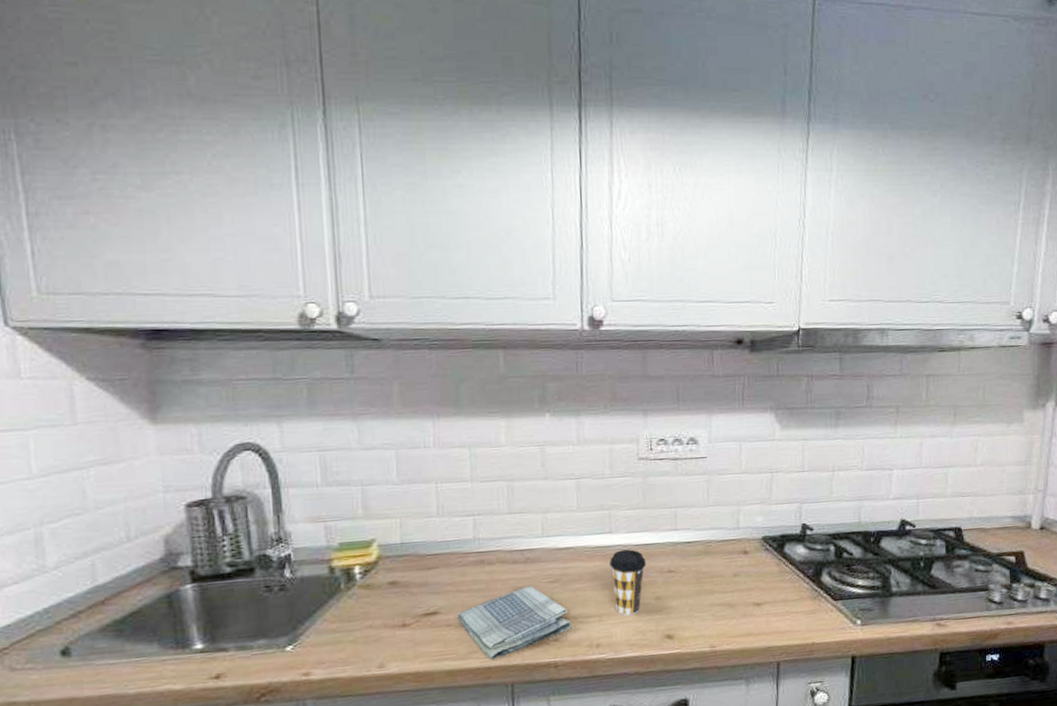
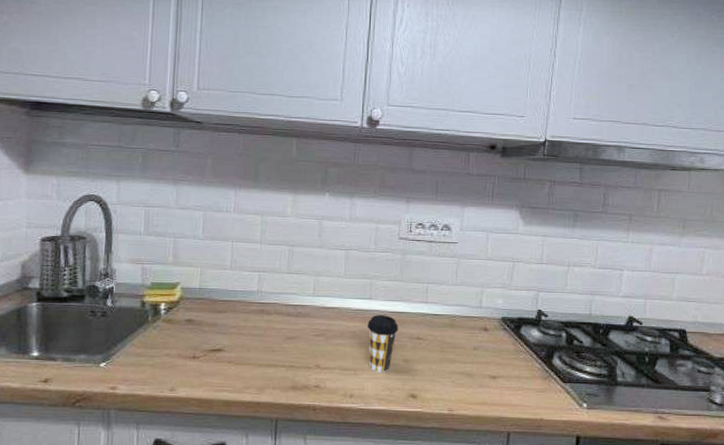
dish towel: present [458,585,571,661] -> none [238,336,330,397]

